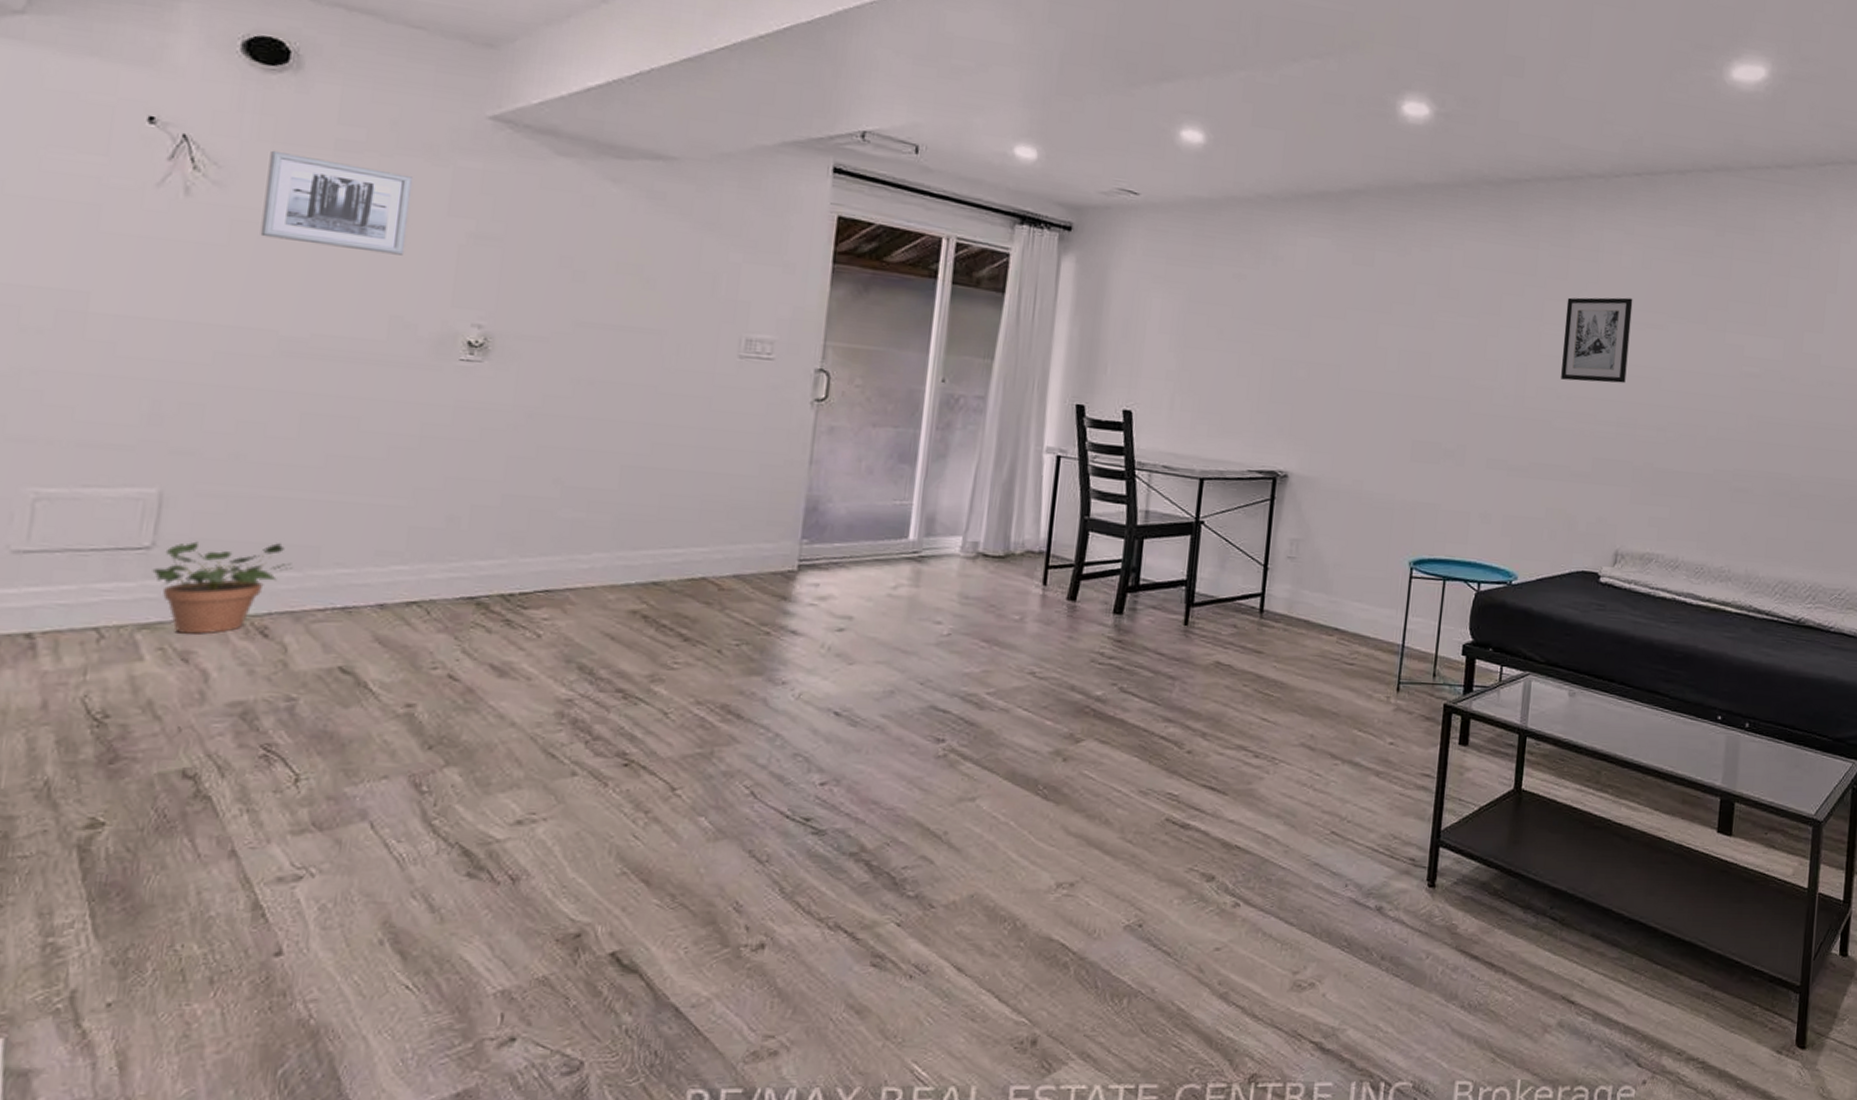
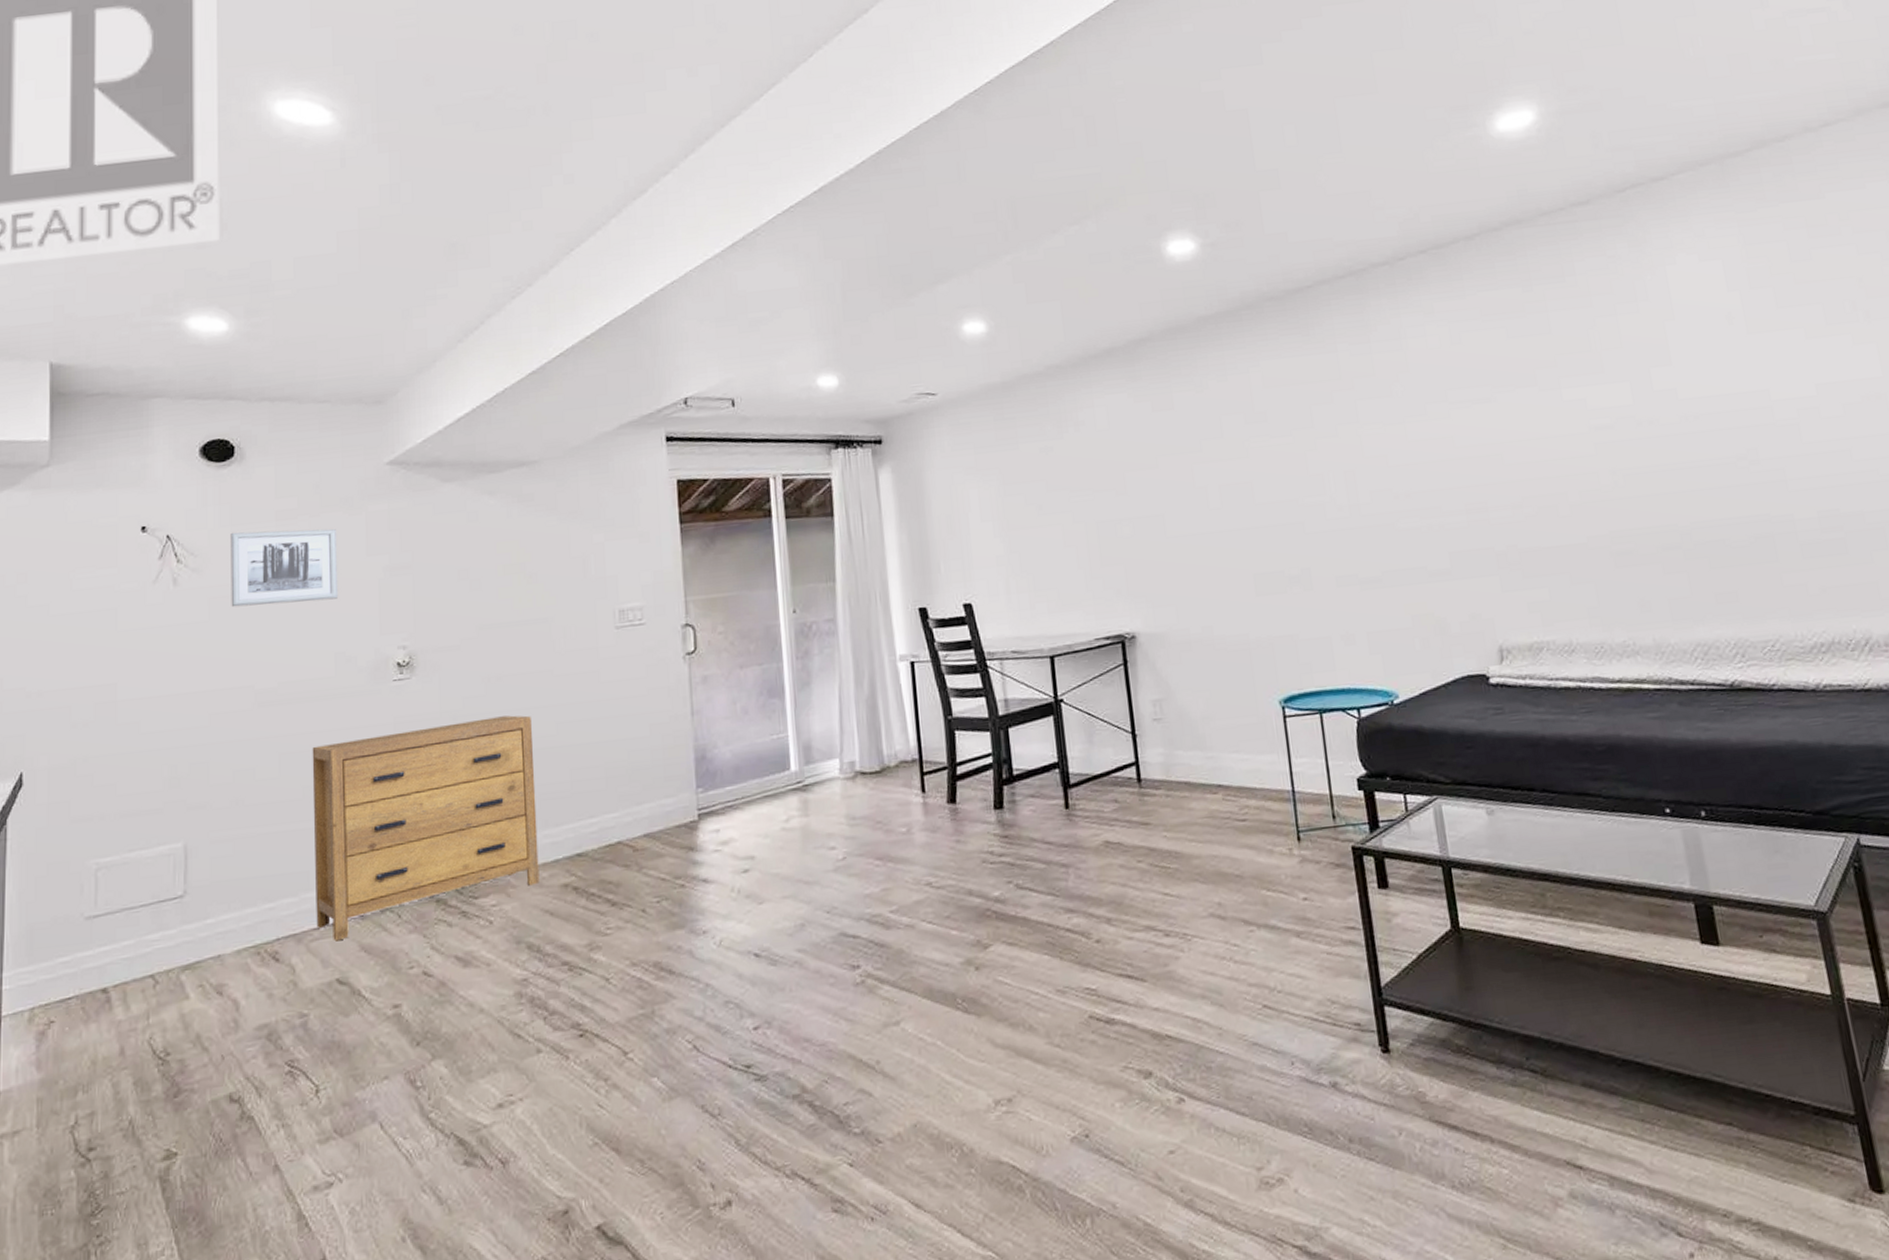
potted plant: present [152,541,294,634] -> none [187,874,291,969]
dresser: none [322,412,623,627] -> present [312,715,540,941]
wall art: present [1561,297,1633,384] -> none [1380,378,1464,478]

